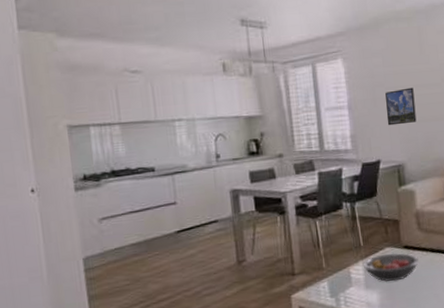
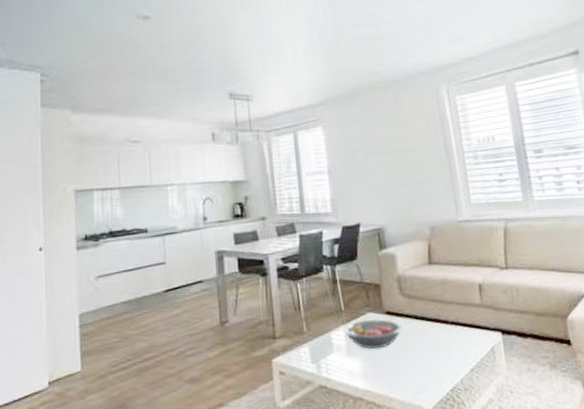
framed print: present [385,87,417,126] -> none [363,152,396,190]

